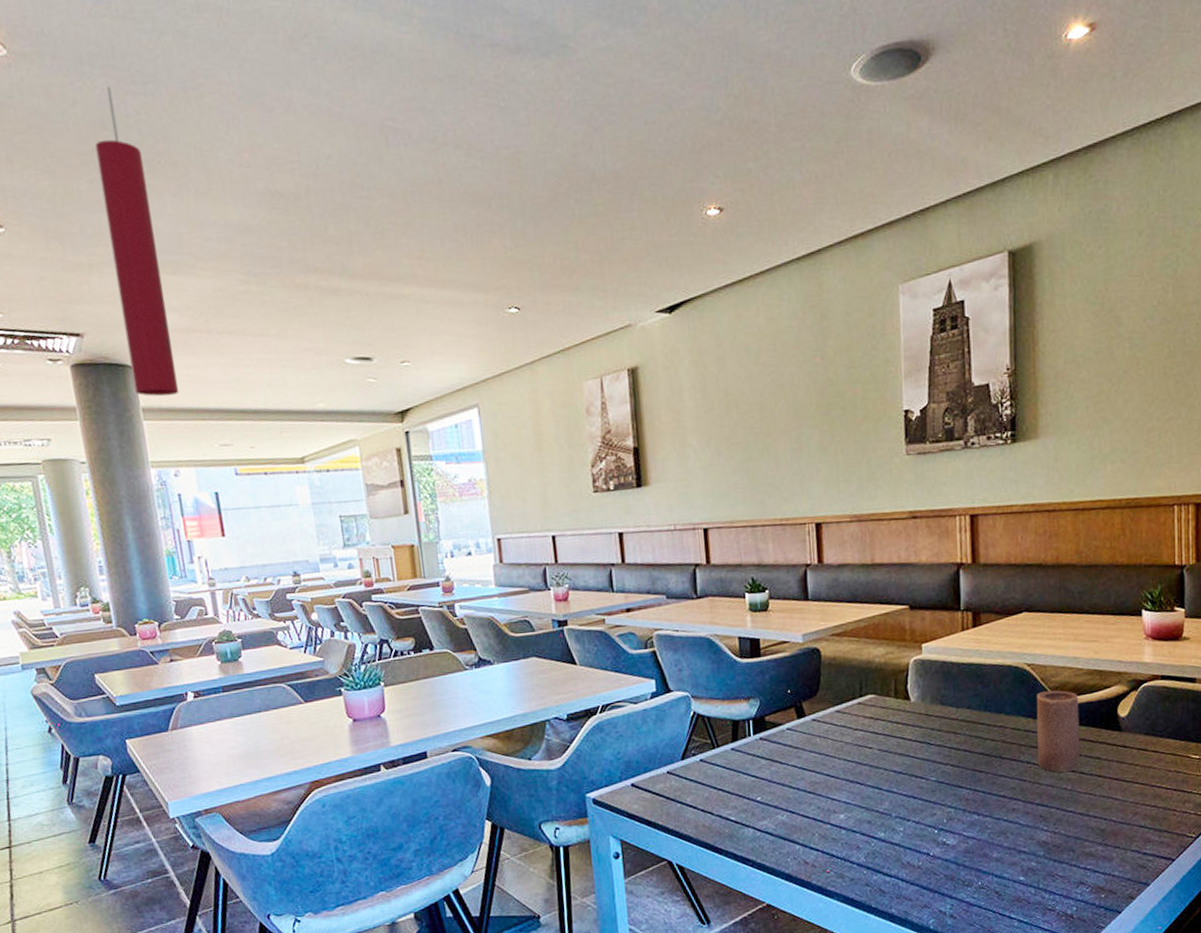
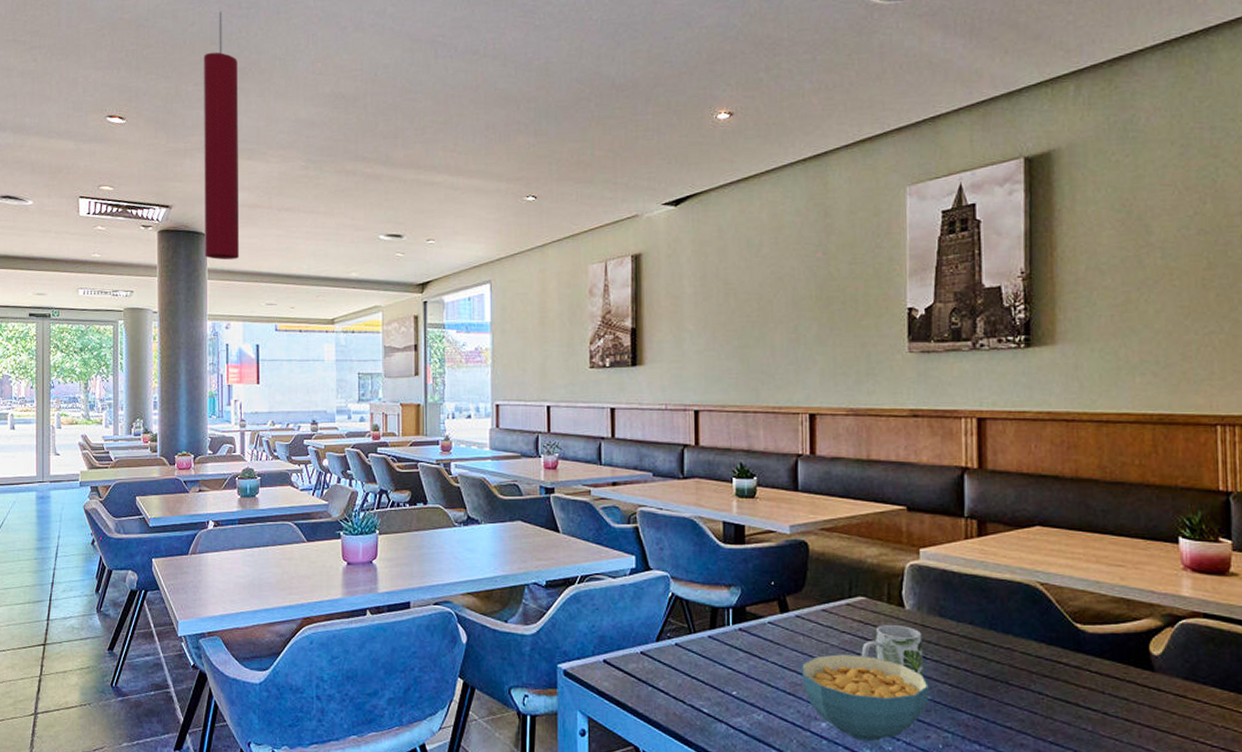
cereal bowl: none [820,748,934,826] -> present [802,654,929,742]
mug: none [873,717,929,760] -> present [861,625,924,676]
candle: present [1036,690,1080,773] -> none [1050,614,1104,711]

